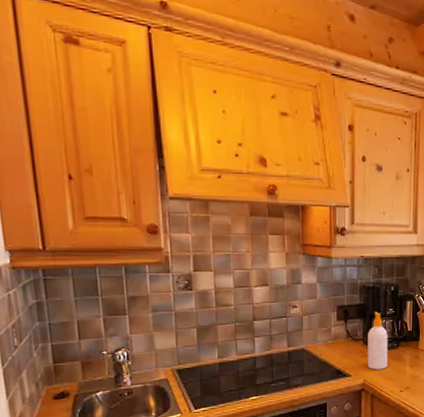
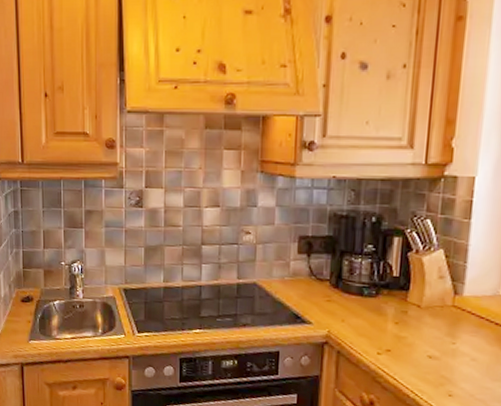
soap bottle: present [367,312,388,370] -> none [334,247,365,322]

